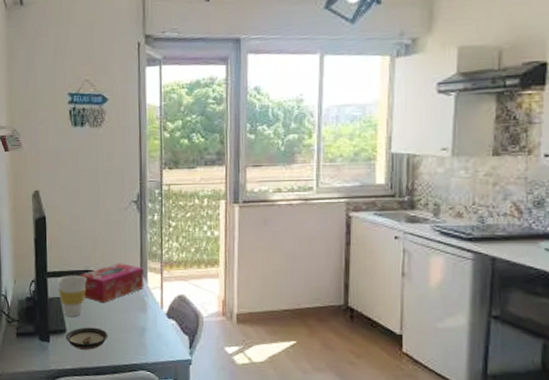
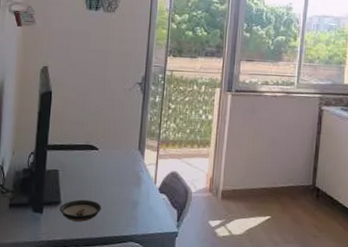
cup: present [57,275,87,317] -> none [57,149,86,189]
tissue box: present [79,263,144,302] -> none [79,139,142,176]

